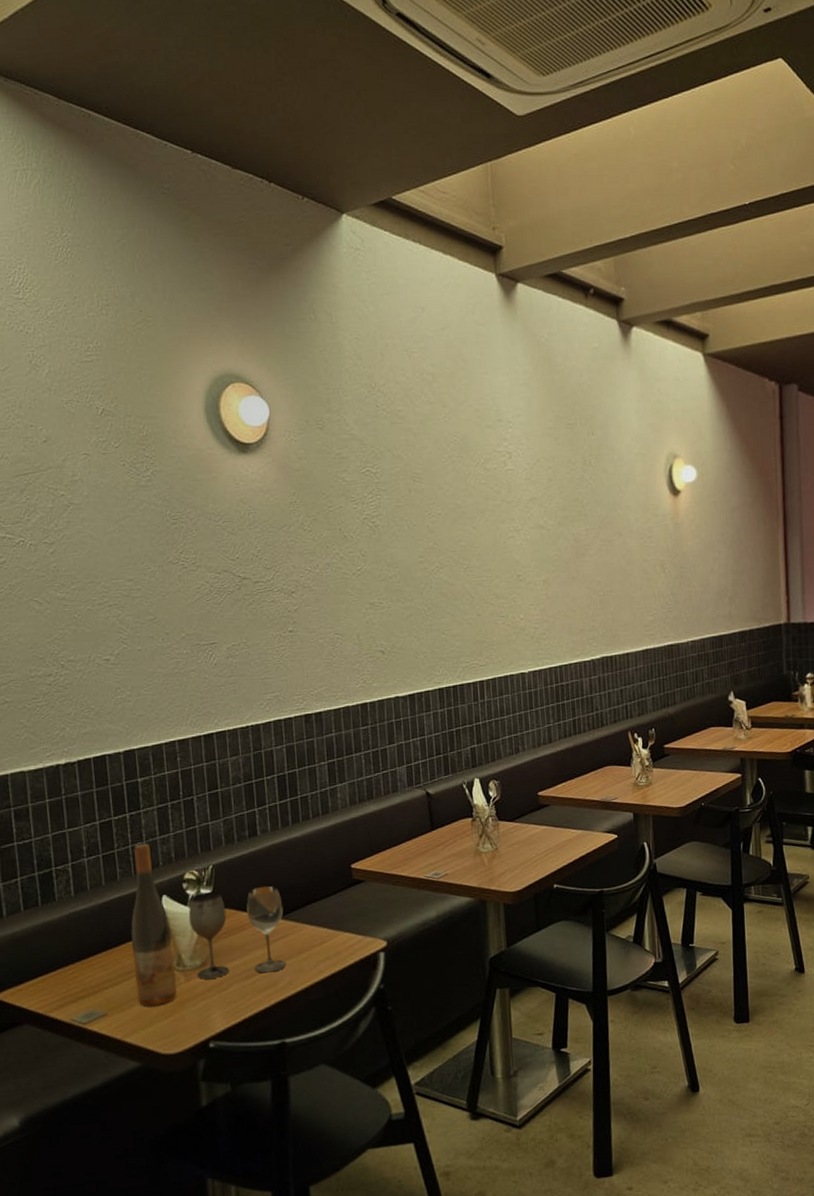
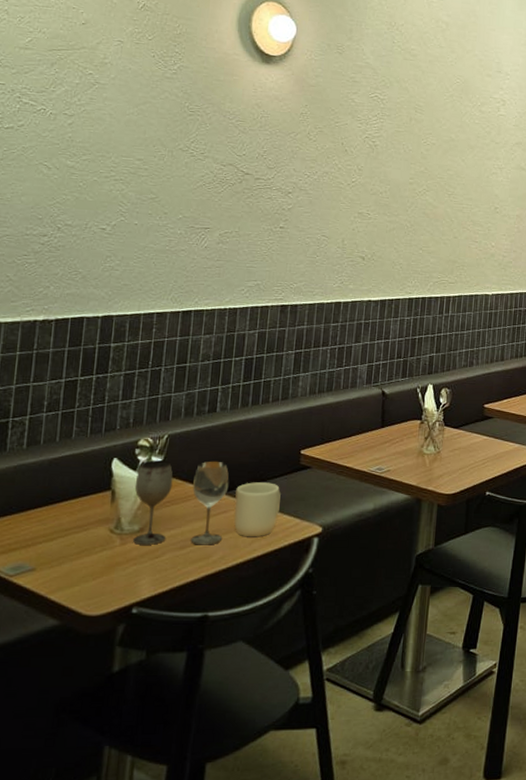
wine bottle: present [130,843,177,1006] -> none [68,406,116,565]
mug: none [291,901,339,960] -> present [233,482,281,537]

